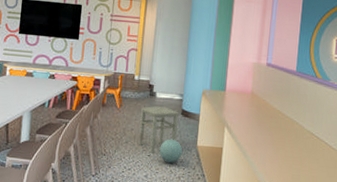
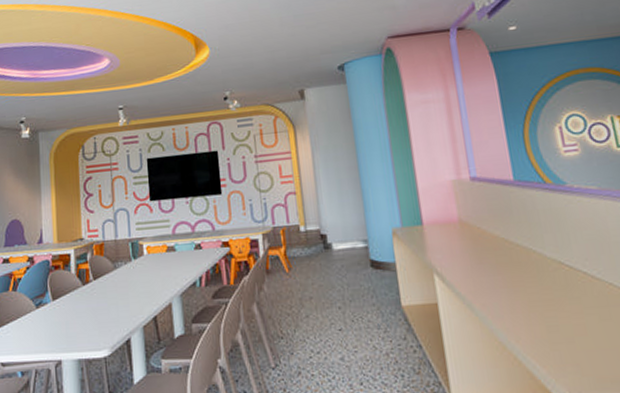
stool: present [138,106,180,153] -> none [316,260,372,326]
ball: present [159,139,183,164] -> none [351,302,385,337]

